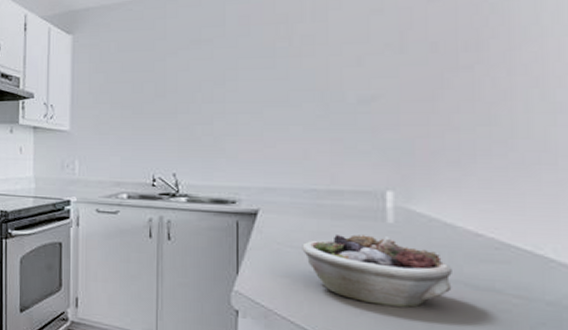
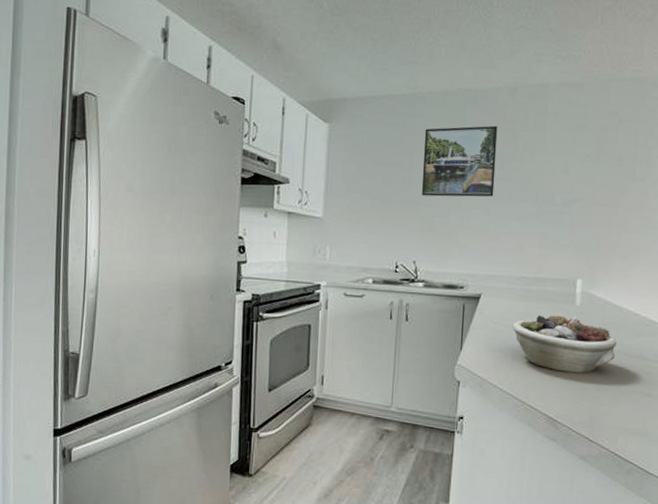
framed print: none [178,20,266,102] -> present [421,125,498,197]

